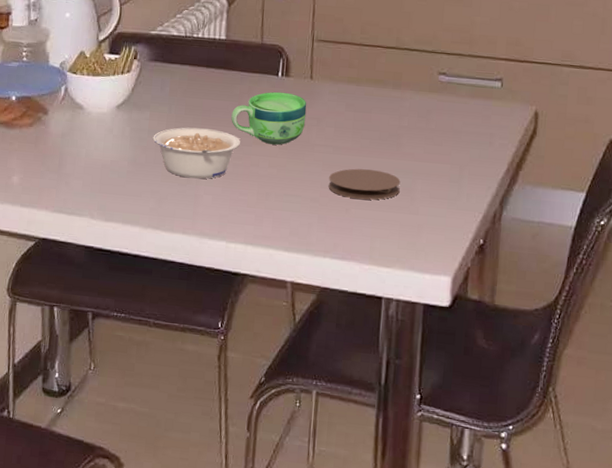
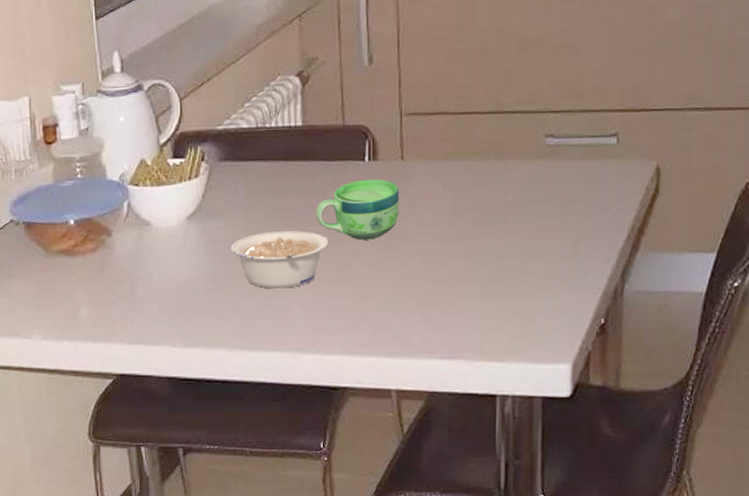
coaster: present [328,168,401,200] -> none [429,255,509,290]

